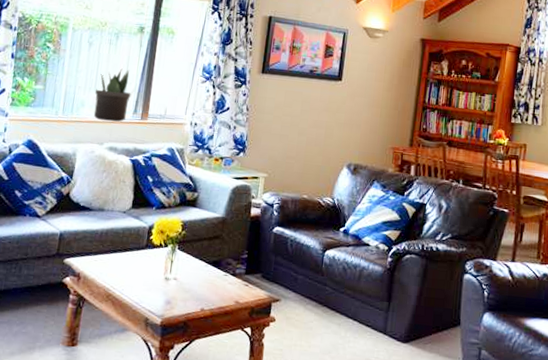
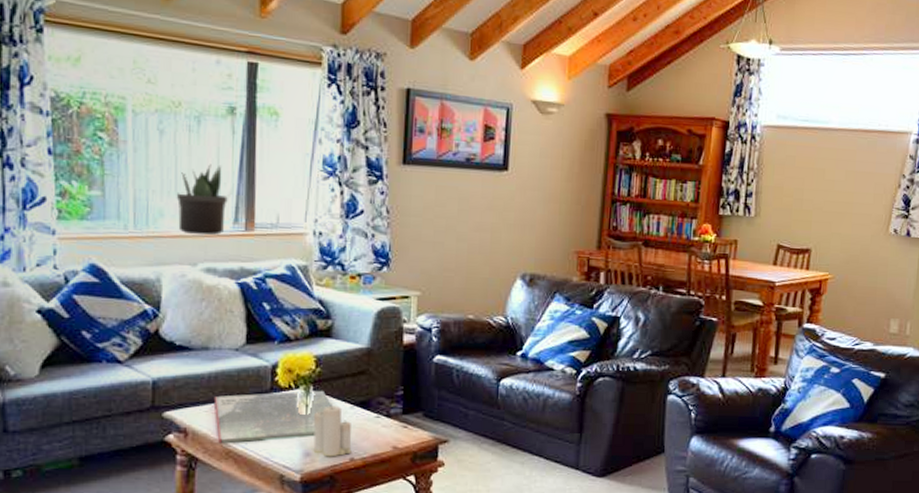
magazine: none [102,248,191,288] -> present [213,390,331,444]
candle: none [173,260,205,307] -> present [313,403,352,457]

